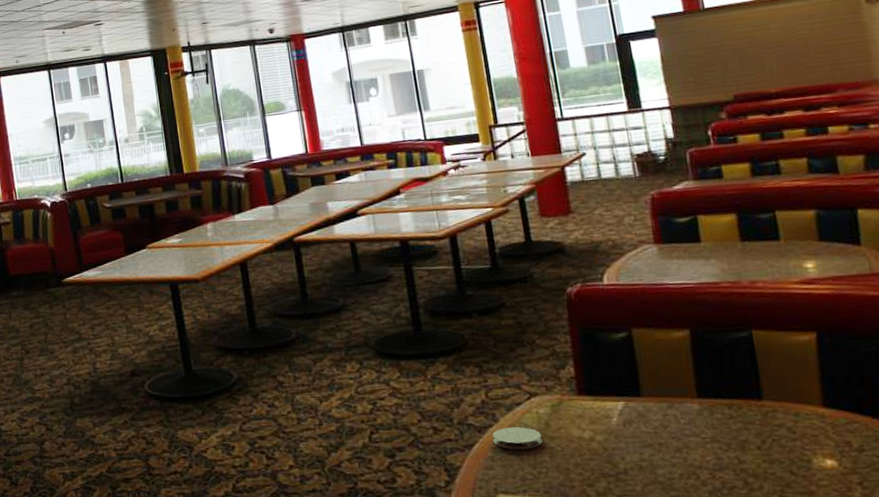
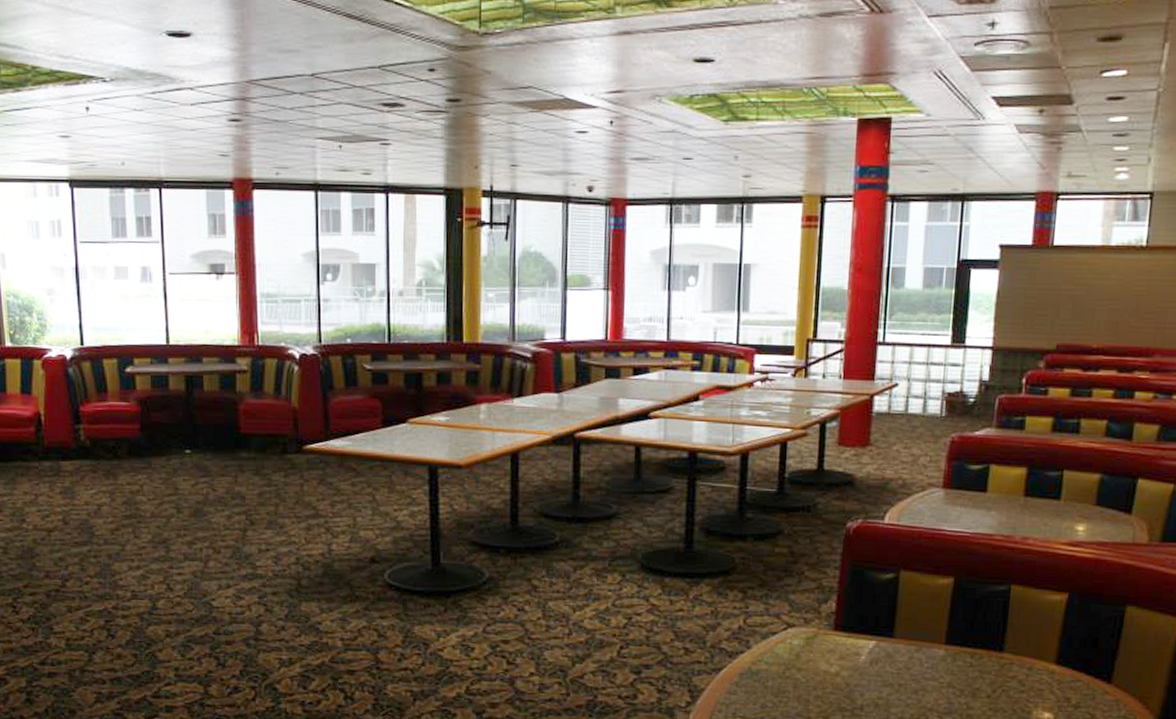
coaster: present [492,426,543,450] -> none [741,654,790,679]

